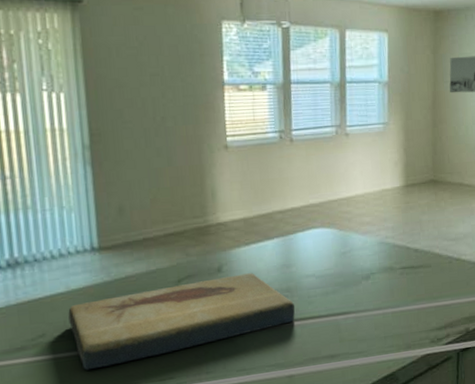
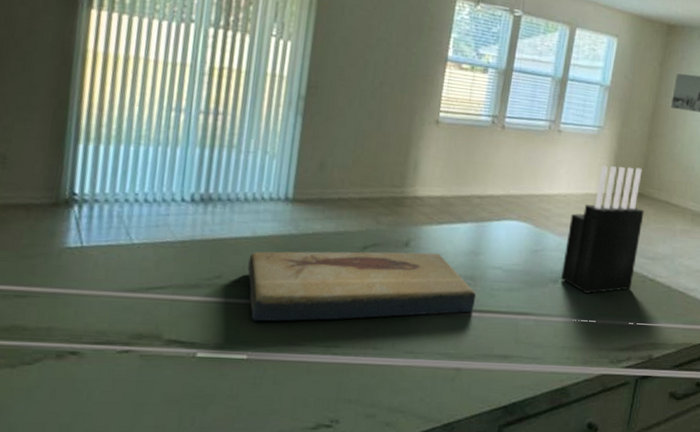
knife block: none [371,156,441,284] -> present [561,165,644,294]

